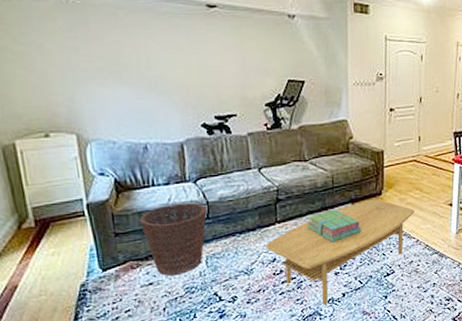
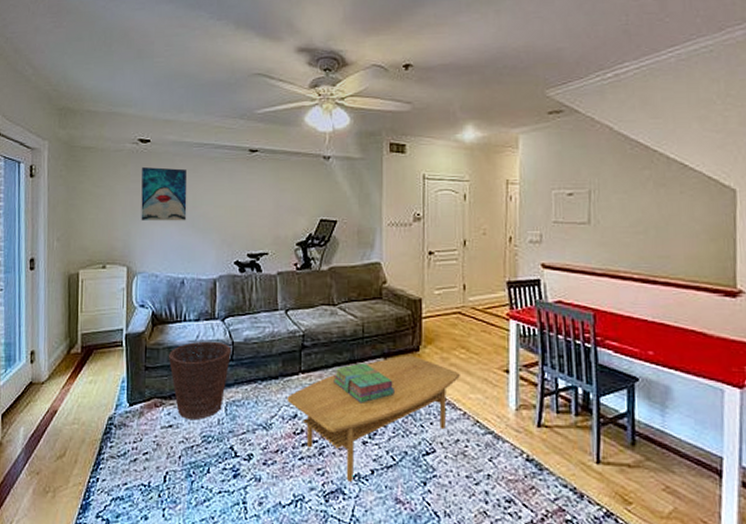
wall art: none [77,20,142,84] -> present [141,166,187,221]

